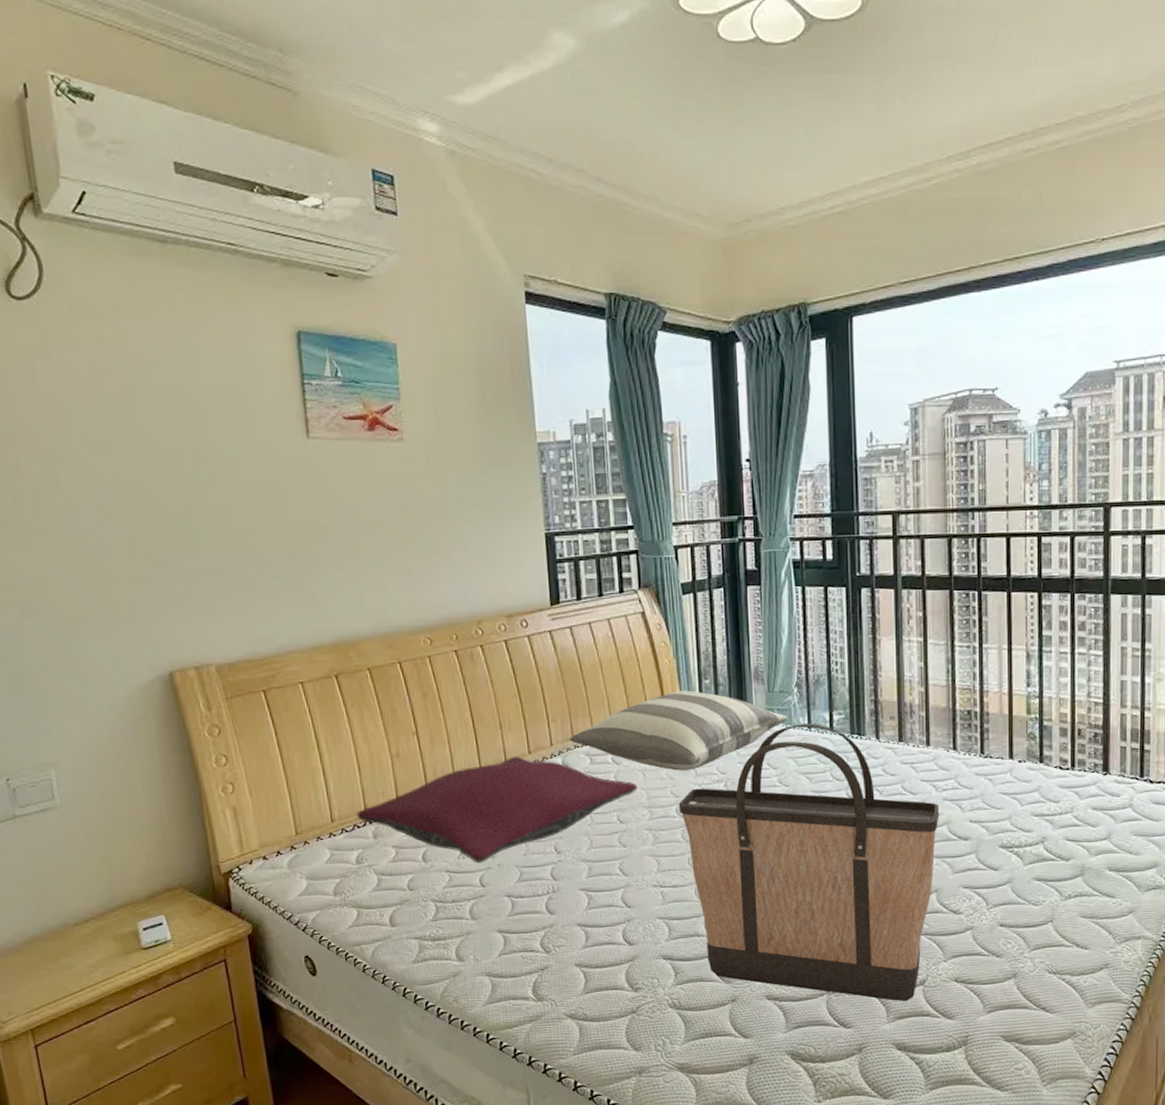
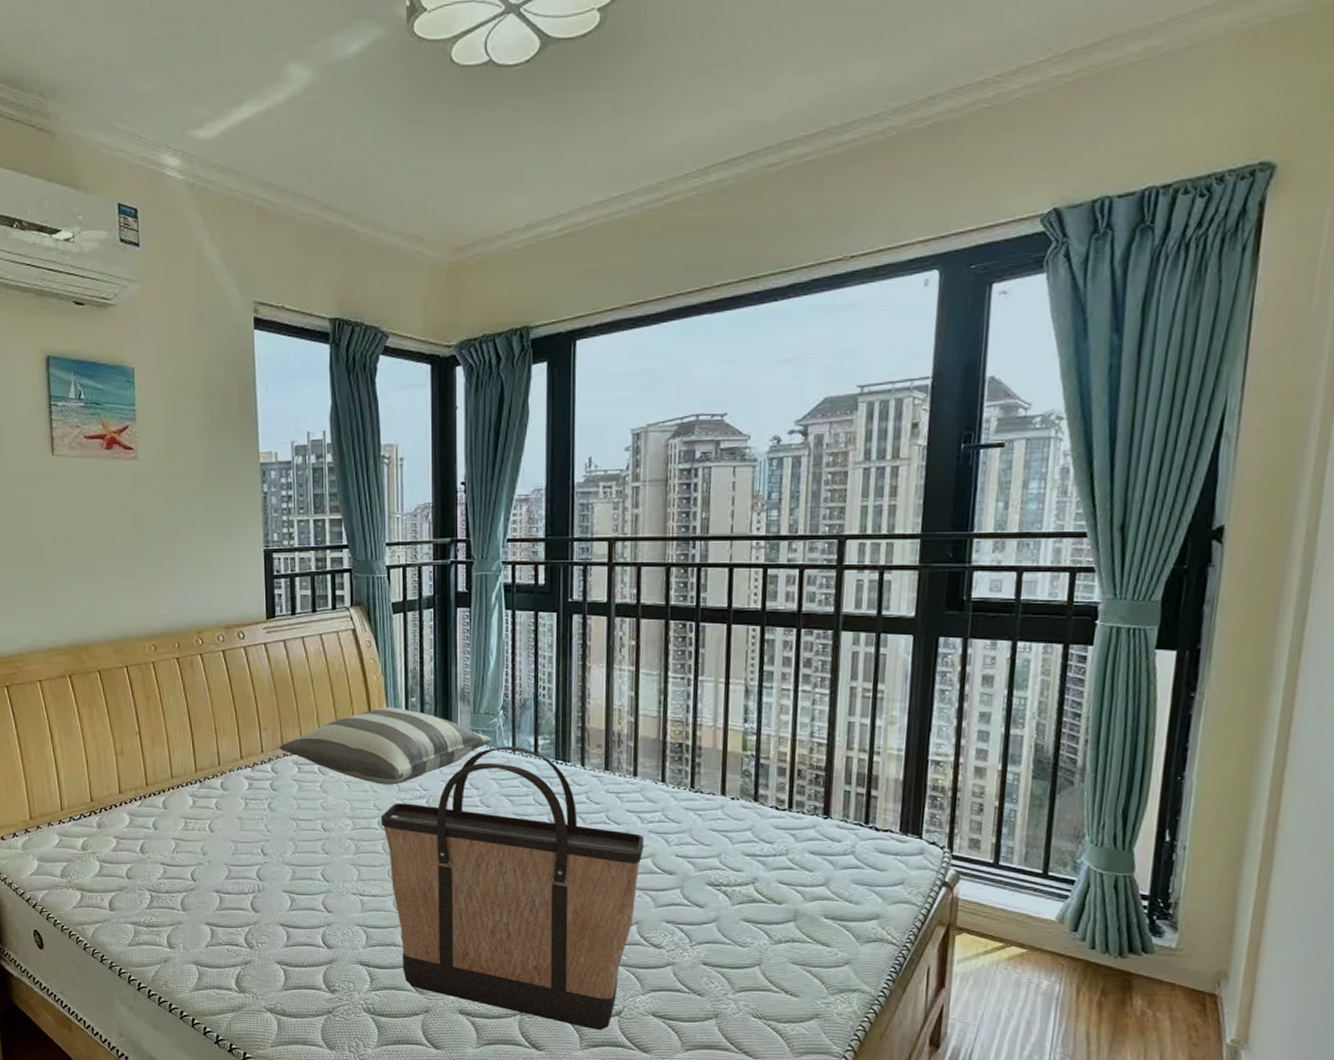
pillow: present [356,756,638,864] -> none [83,760,342,859]

